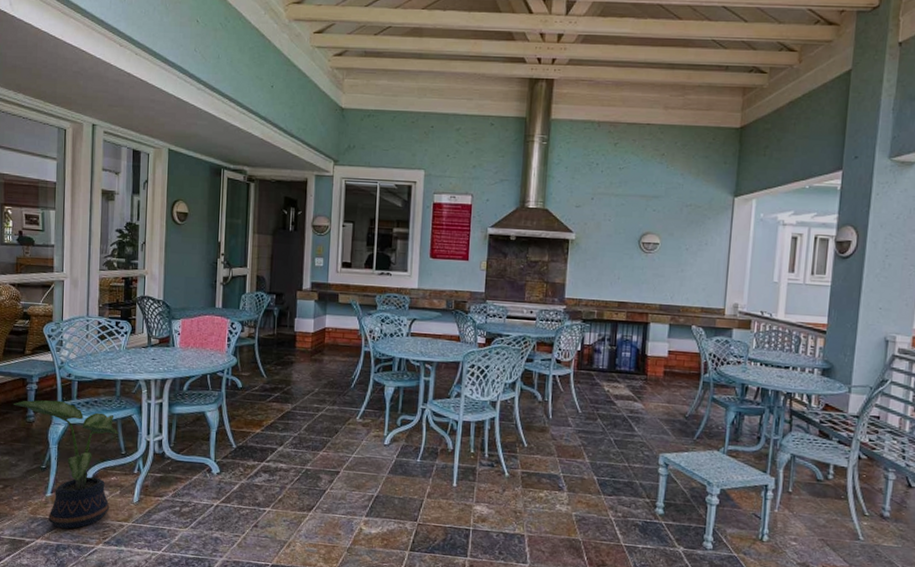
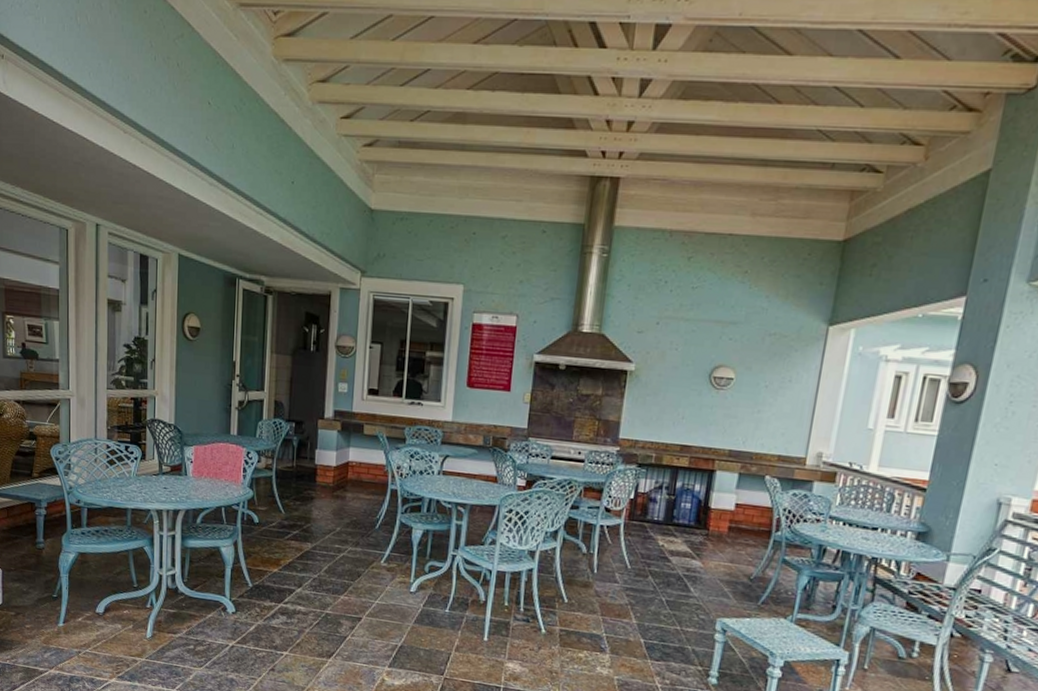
potted plant: present [14,400,120,529] -> none [23,526,131,661]

